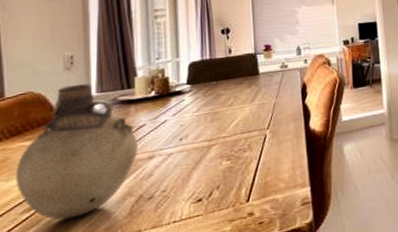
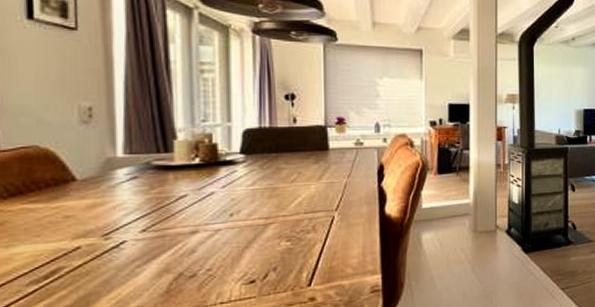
vase: present [16,83,139,220] -> none [18,141,179,295]

